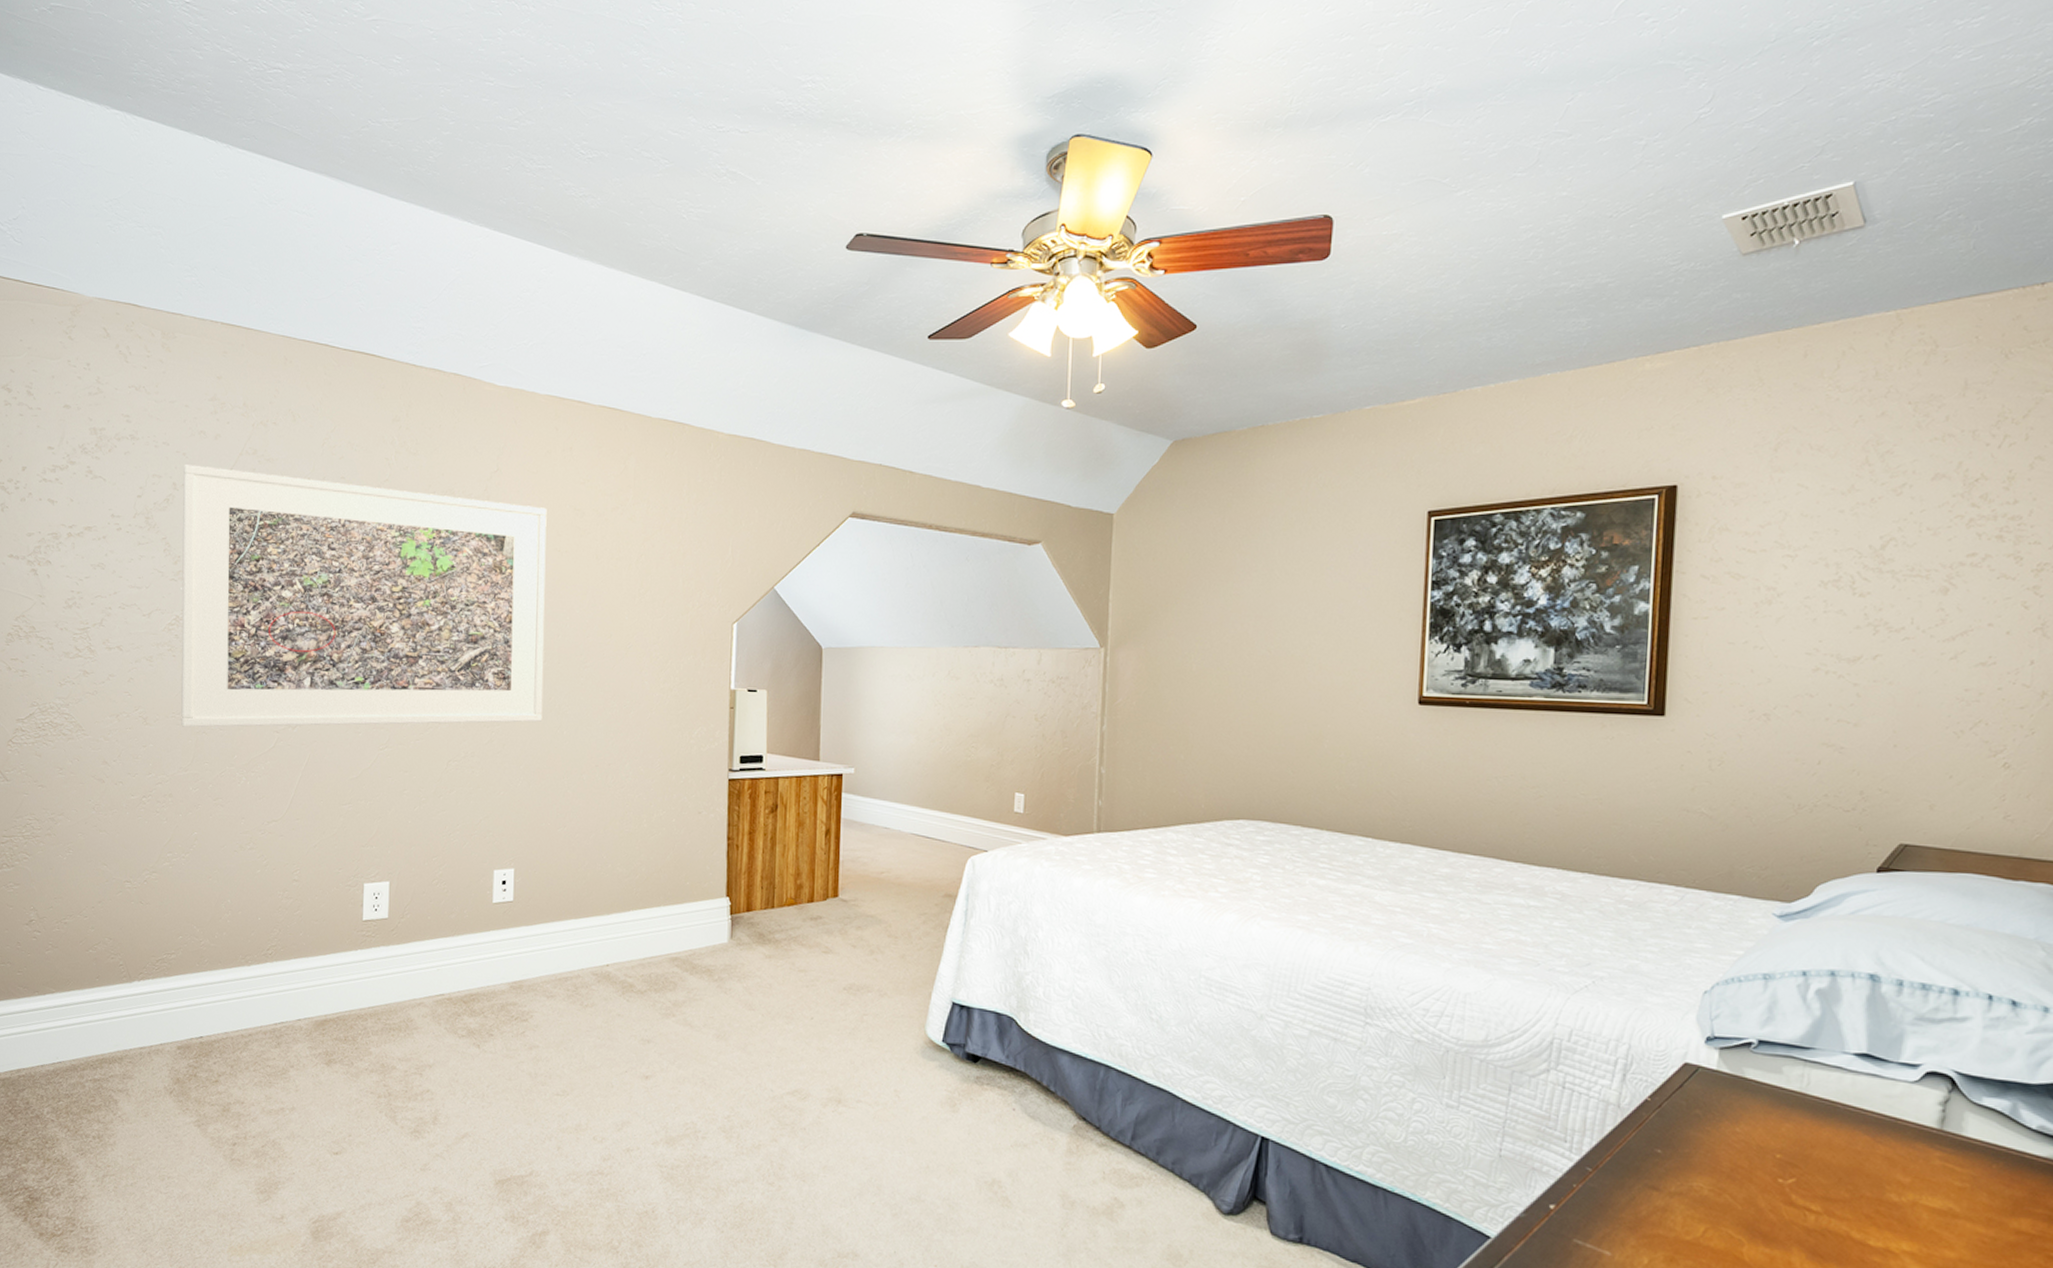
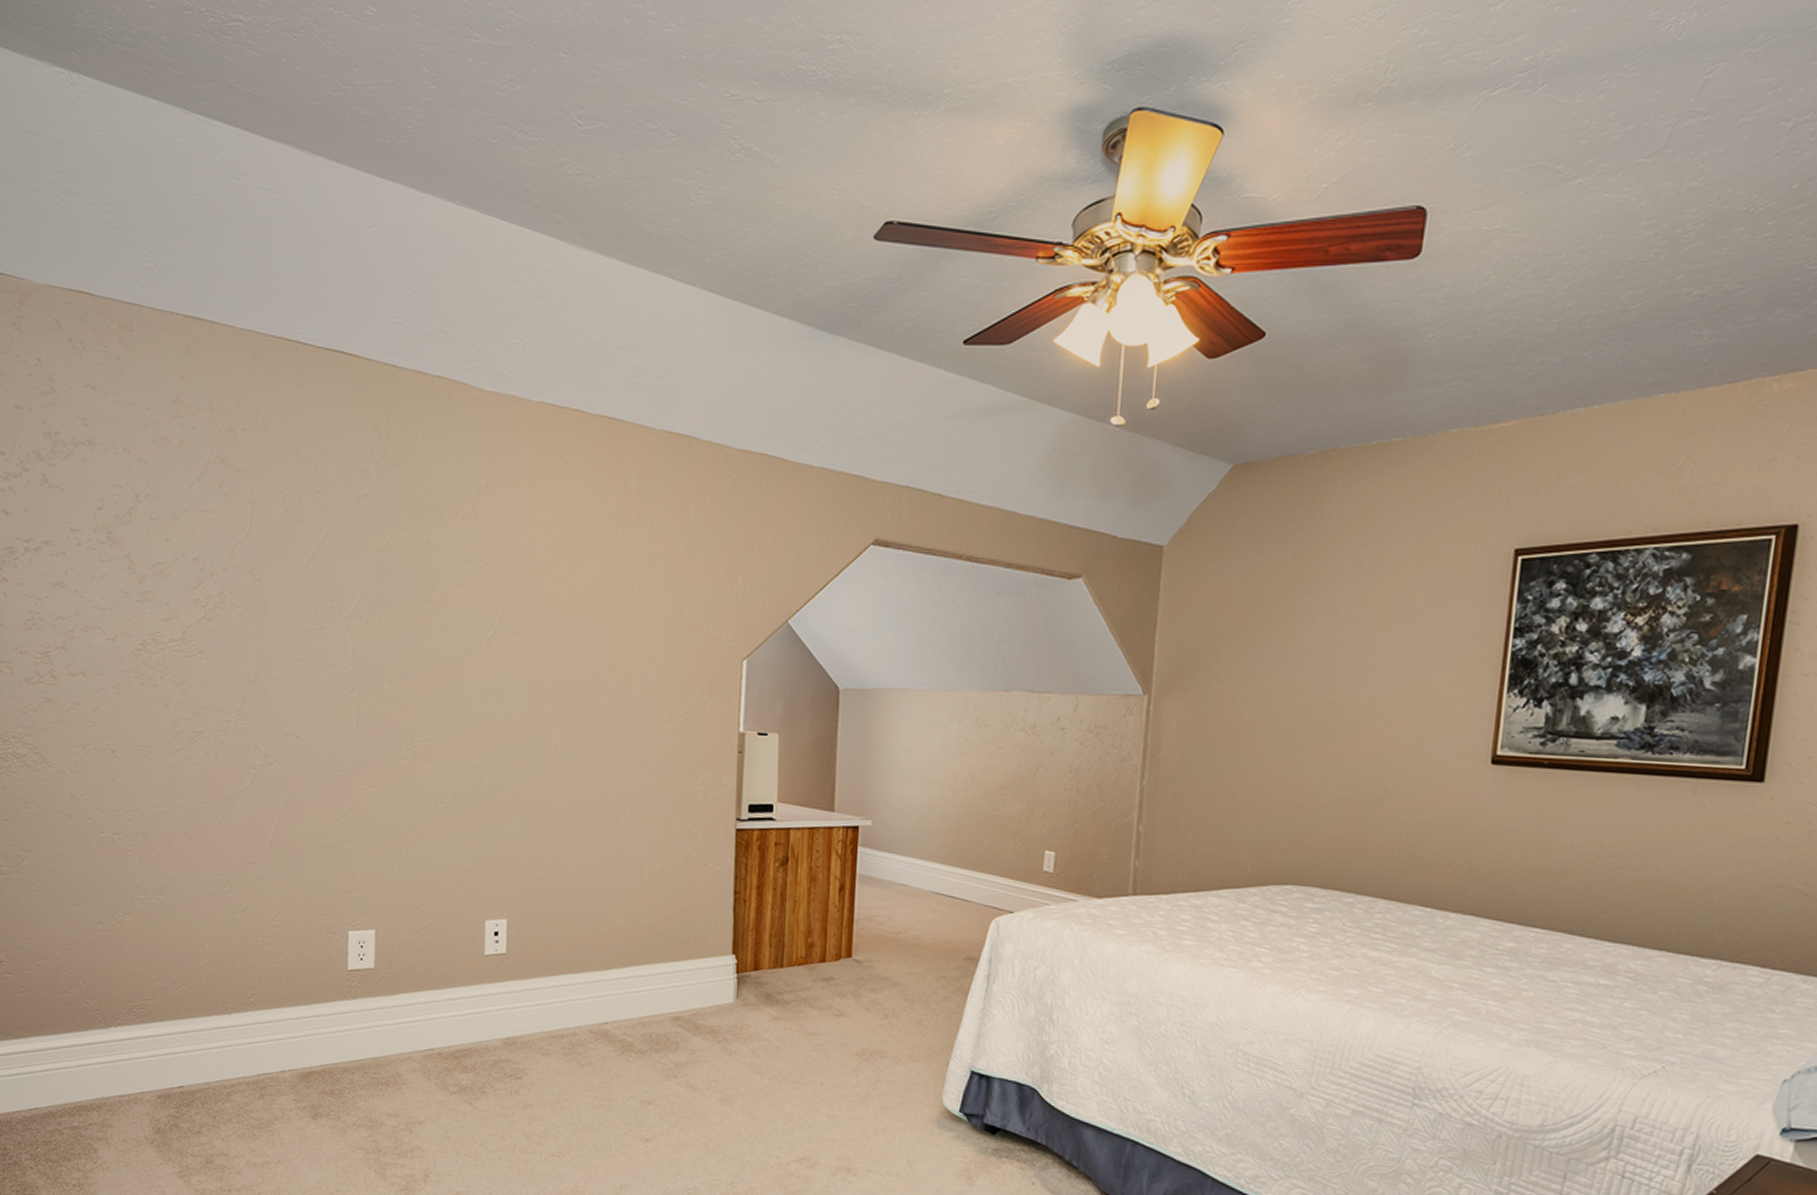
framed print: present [181,463,547,728] -> none [145,473,541,764]

